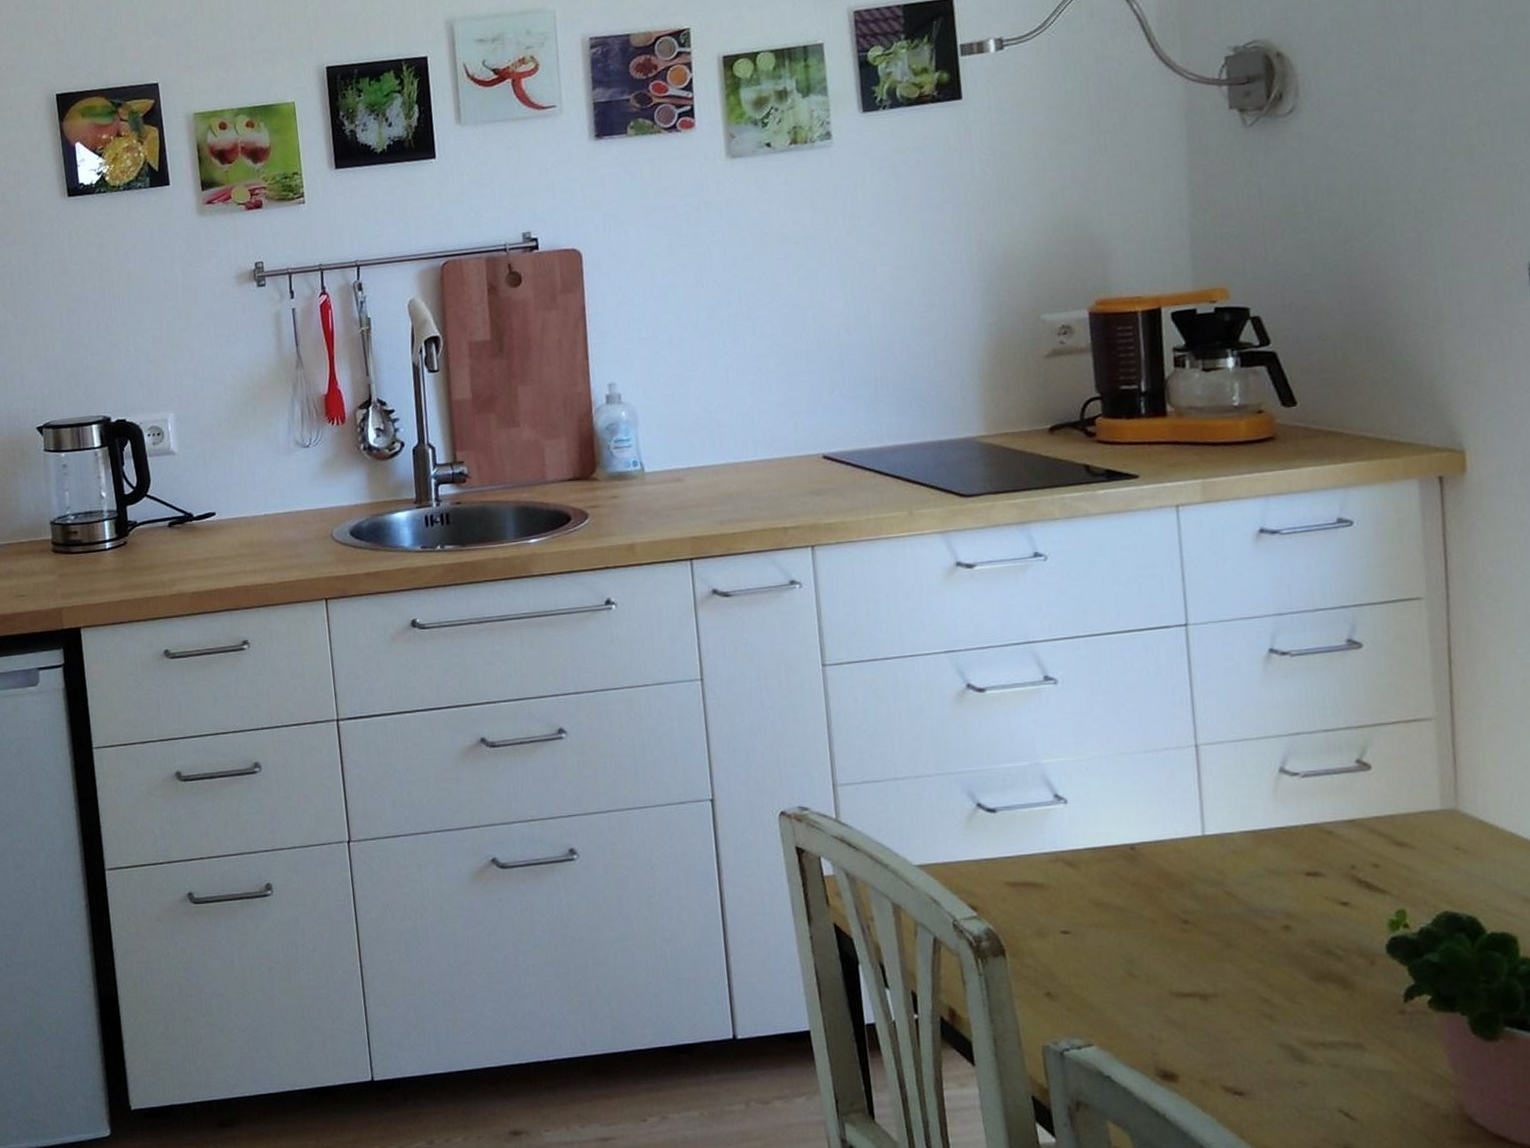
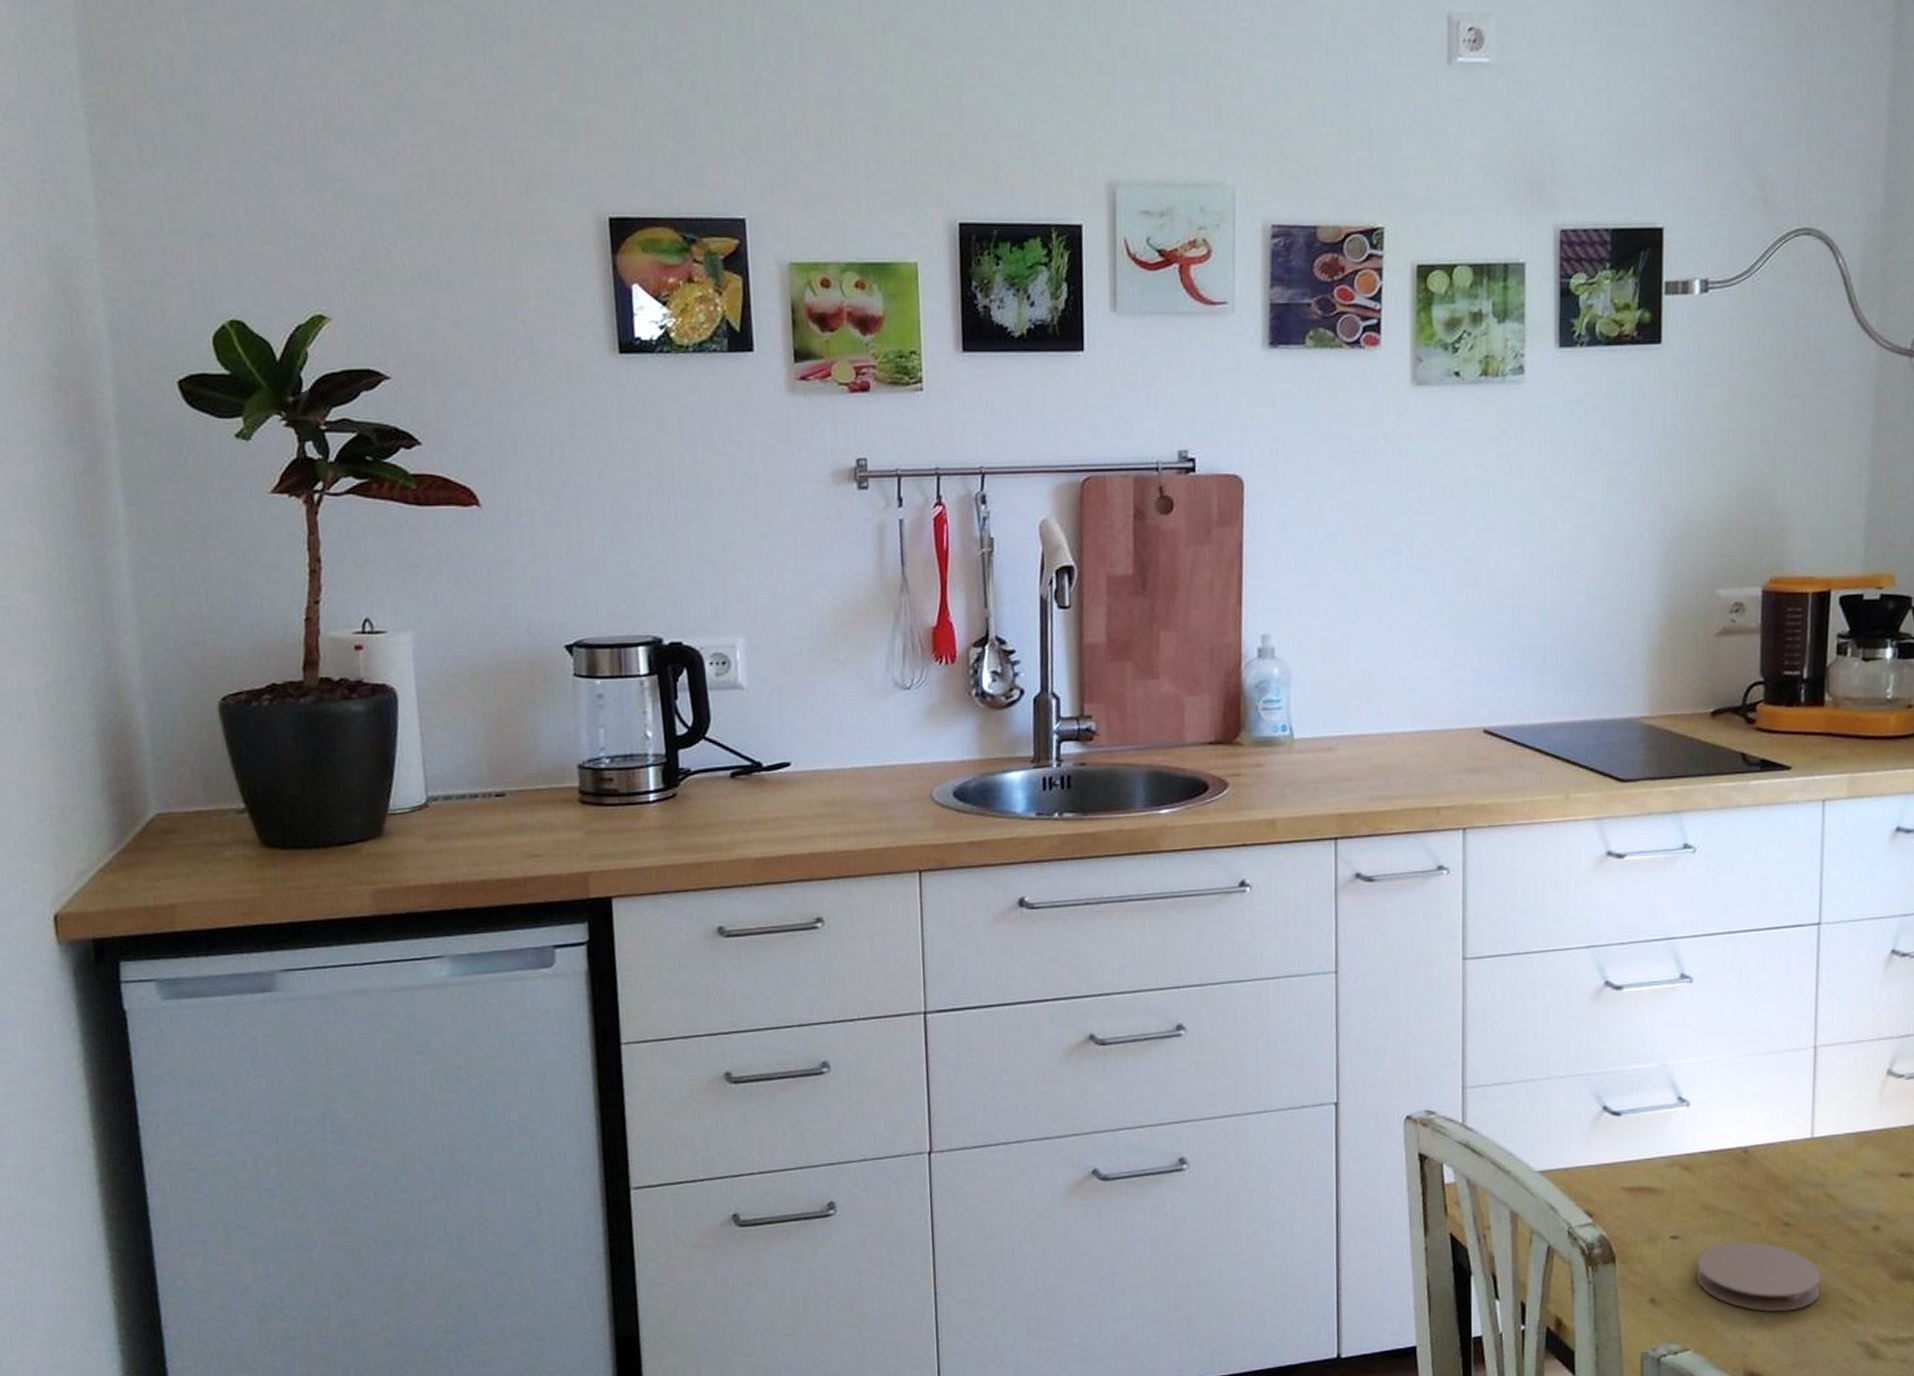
coaster: none [1092,938,1232,1011] -> present [1696,1242,1822,1313]

